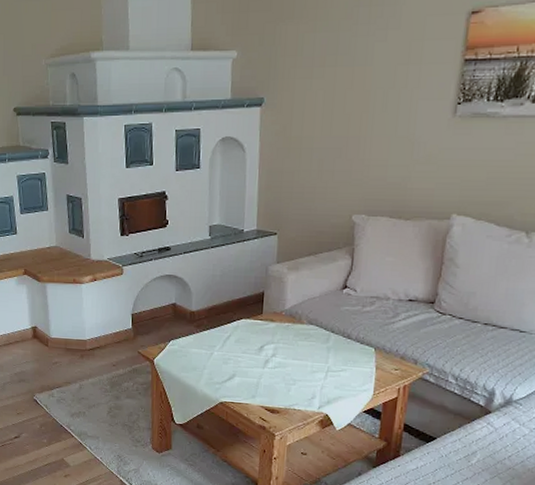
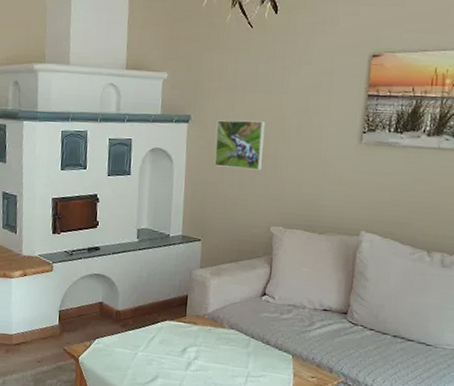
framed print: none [290,97,348,154] -> present [214,120,266,171]

